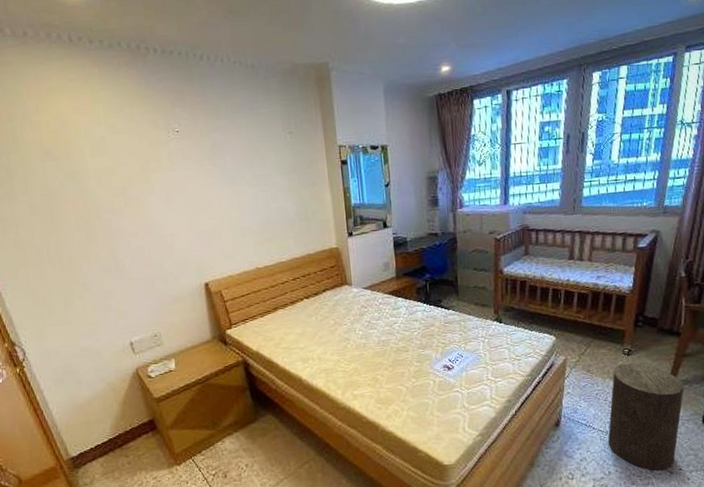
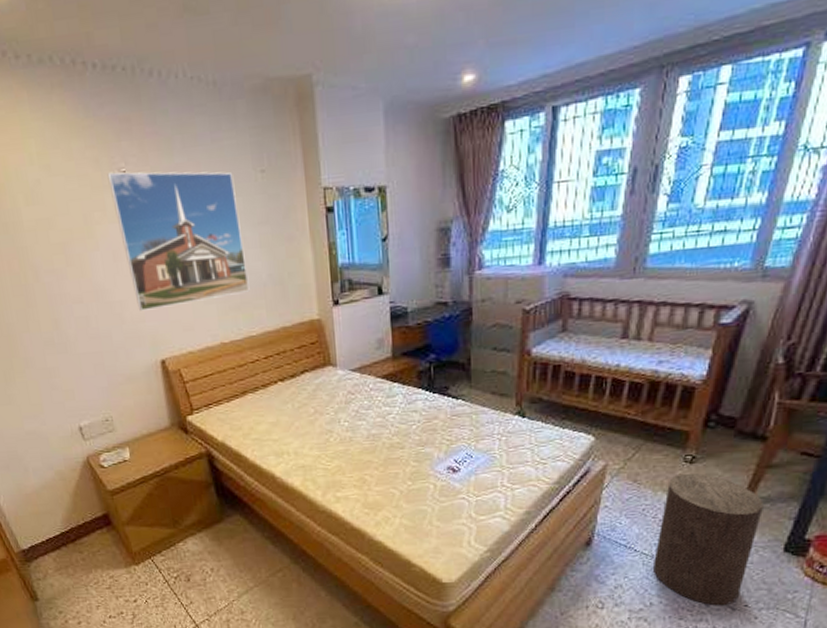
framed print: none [163,131,280,242] -> present [107,172,250,311]

